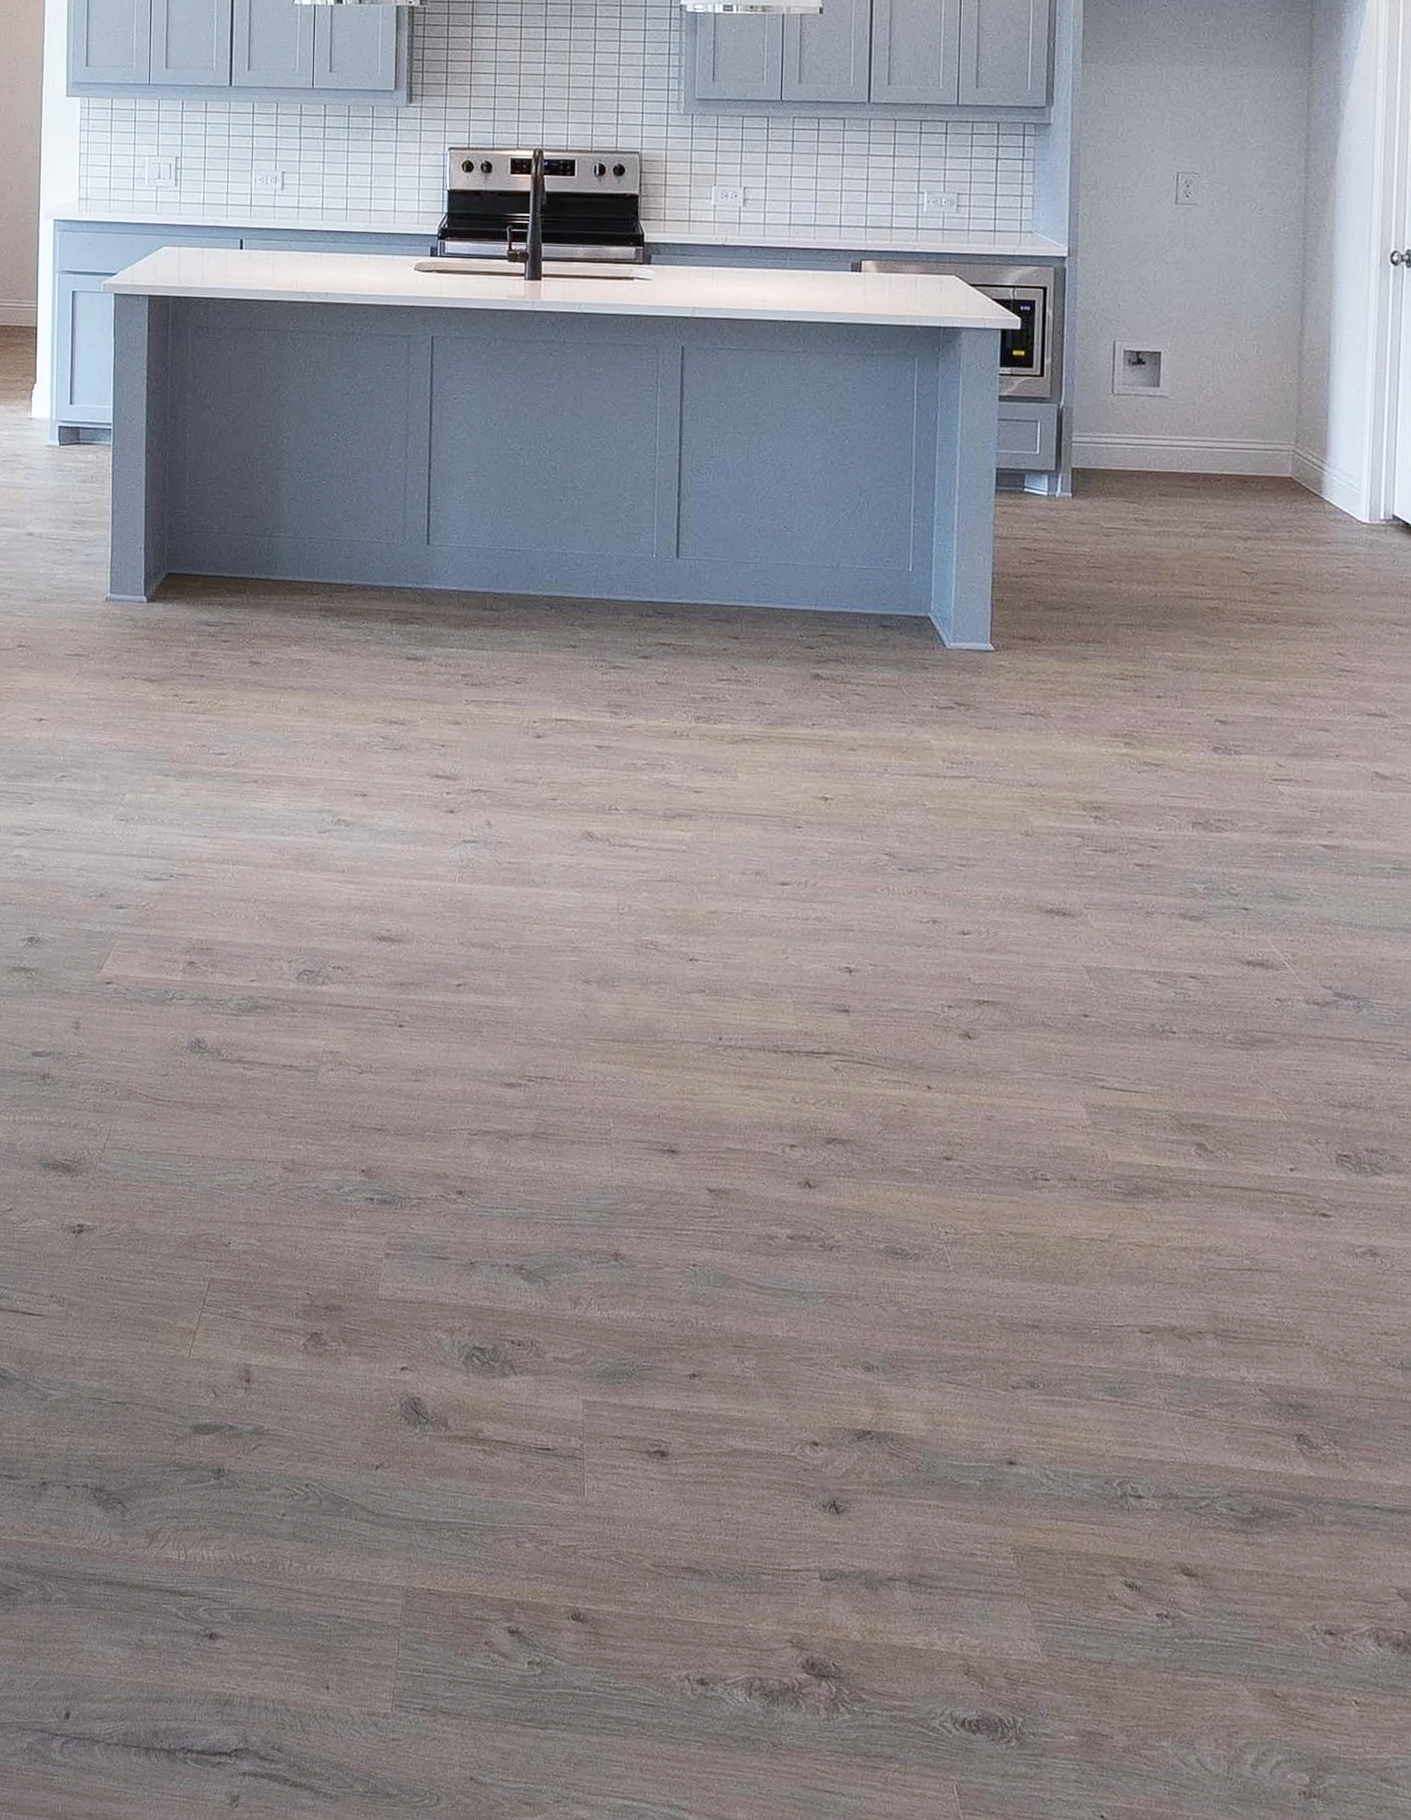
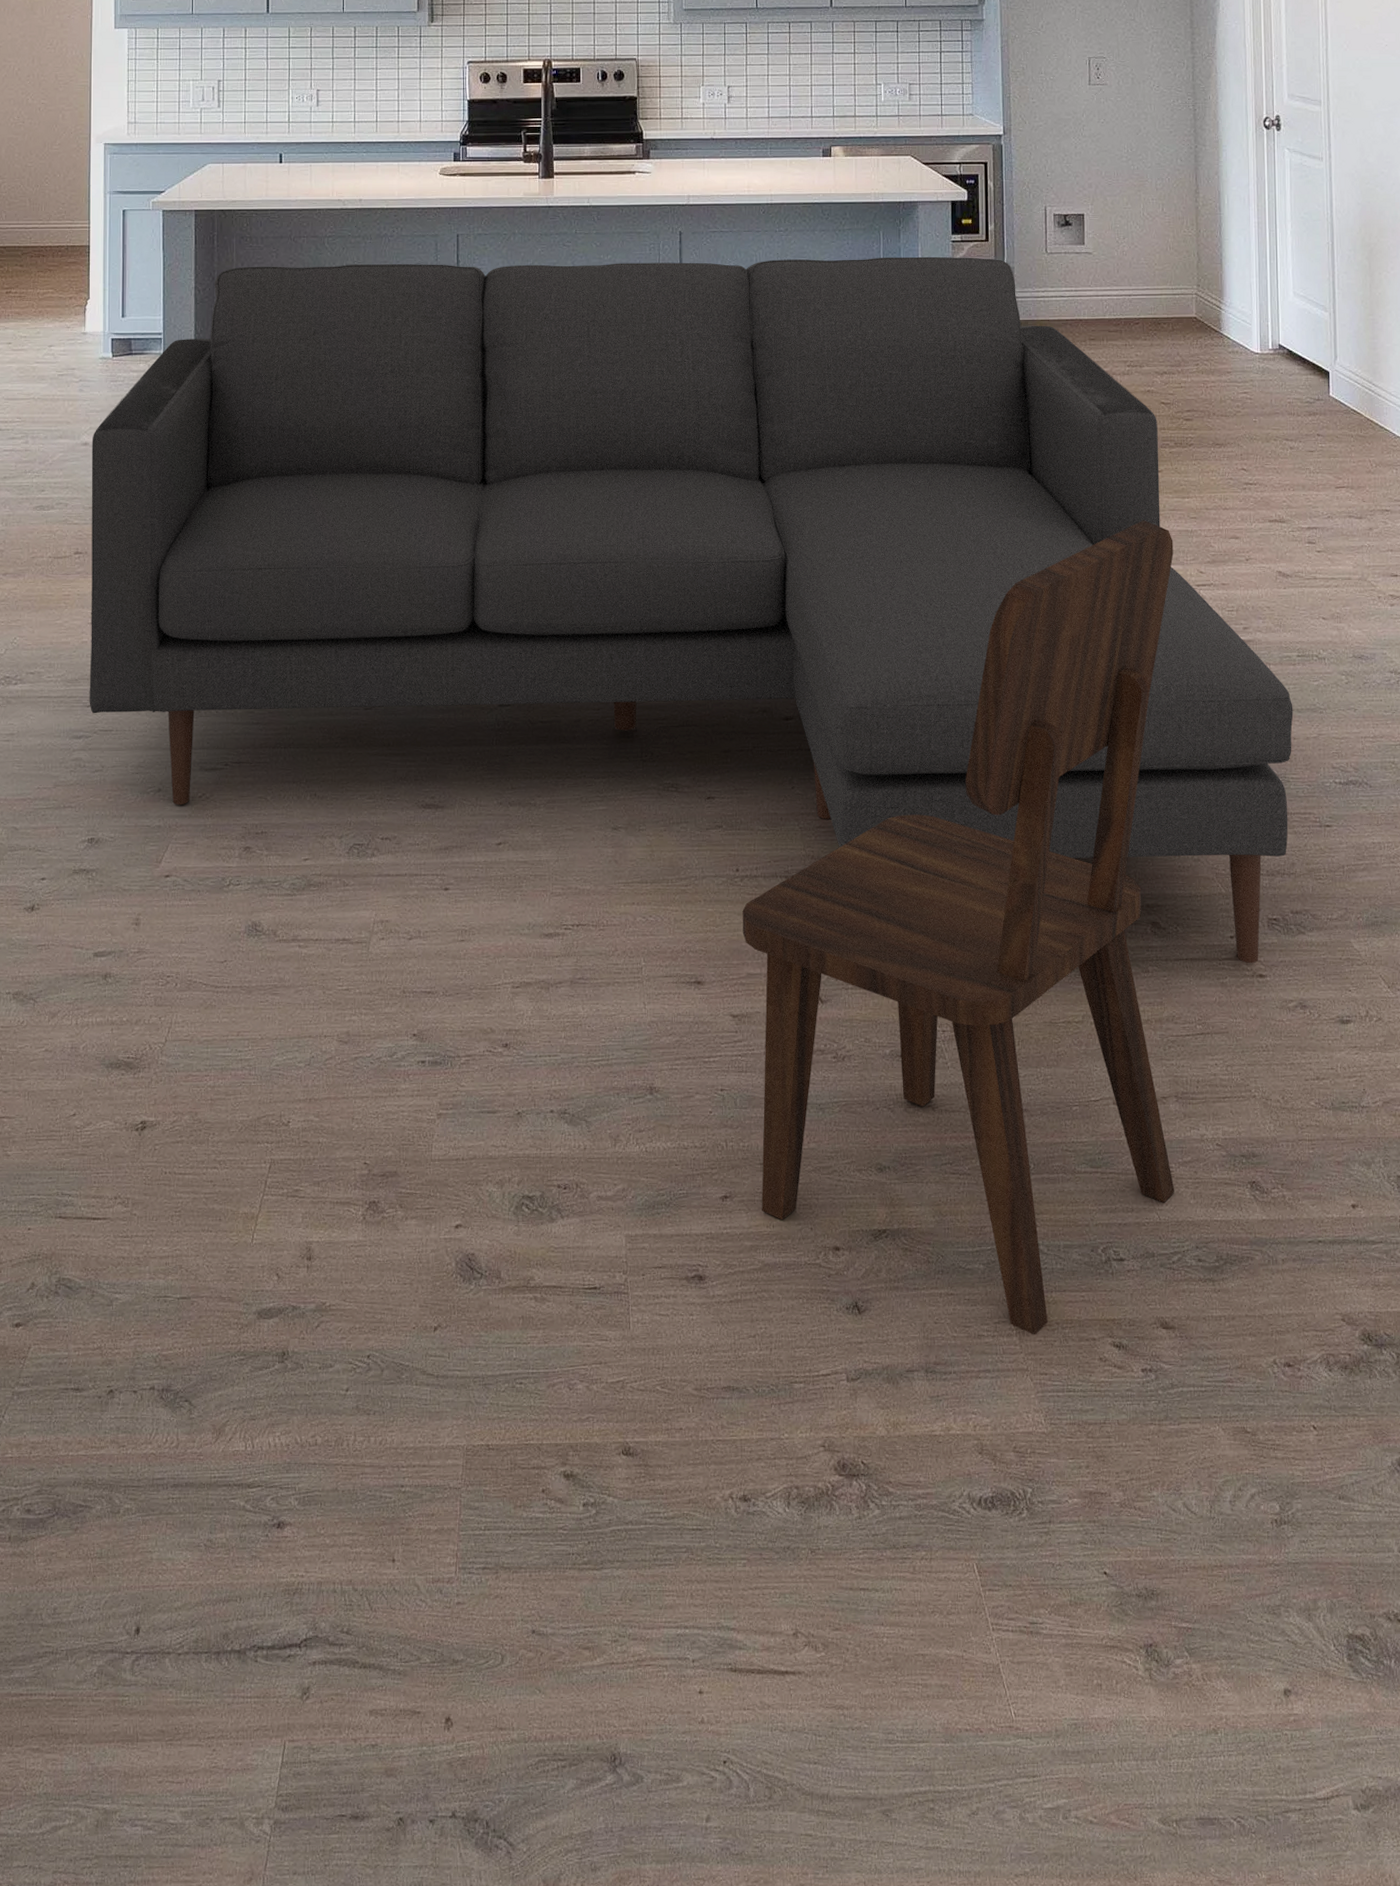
sofa: none [31,358,1383,1200] -> present [89,256,1293,963]
dining chair: none [723,702,1248,1562] -> present [742,520,1175,1335]

